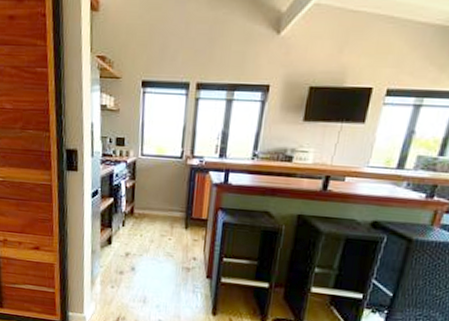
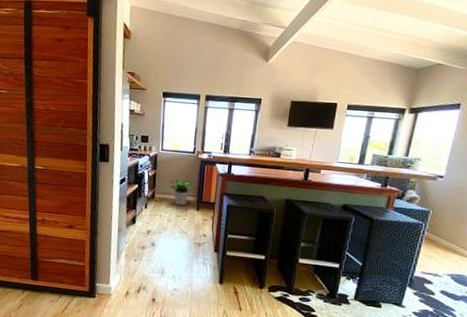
potted plant: none [152,192,184,223] -> present [170,180,196,205]

